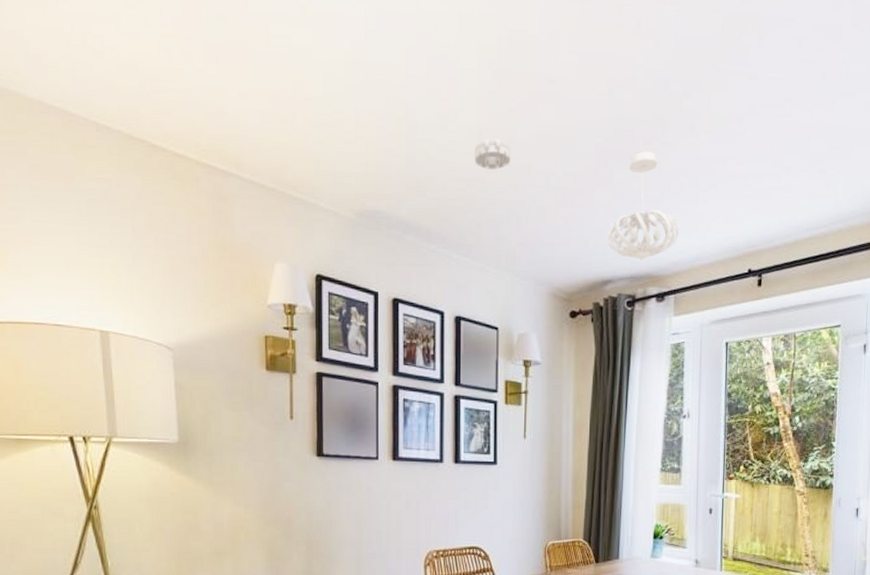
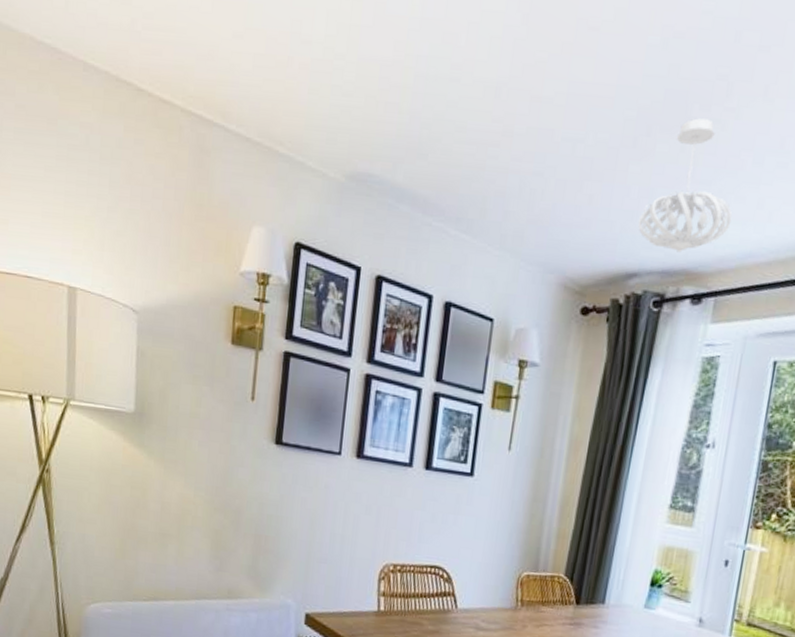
smoke detector: present [474,138,511,170] -> none [488,95,534,133]

